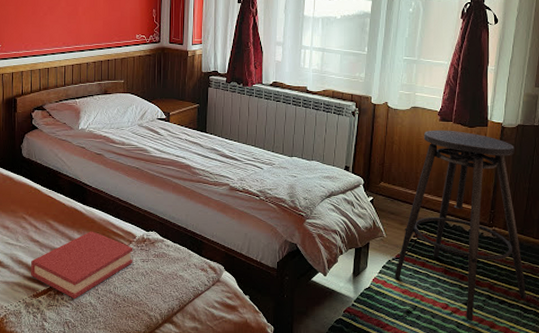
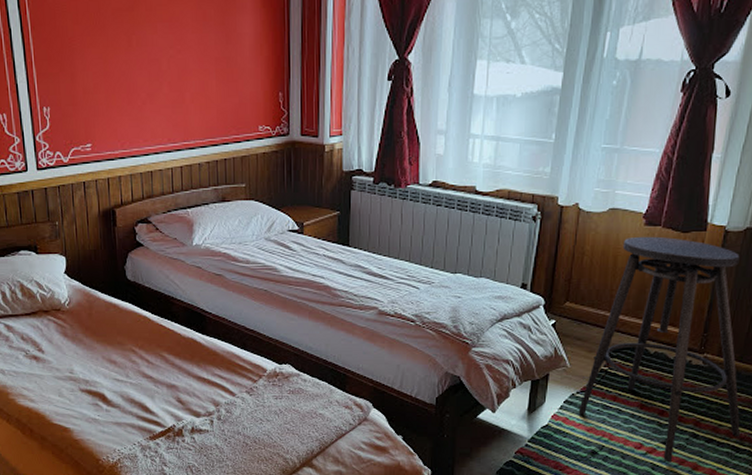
hardback book: present [30,231,133,299] -> none [144,365,264,440]

